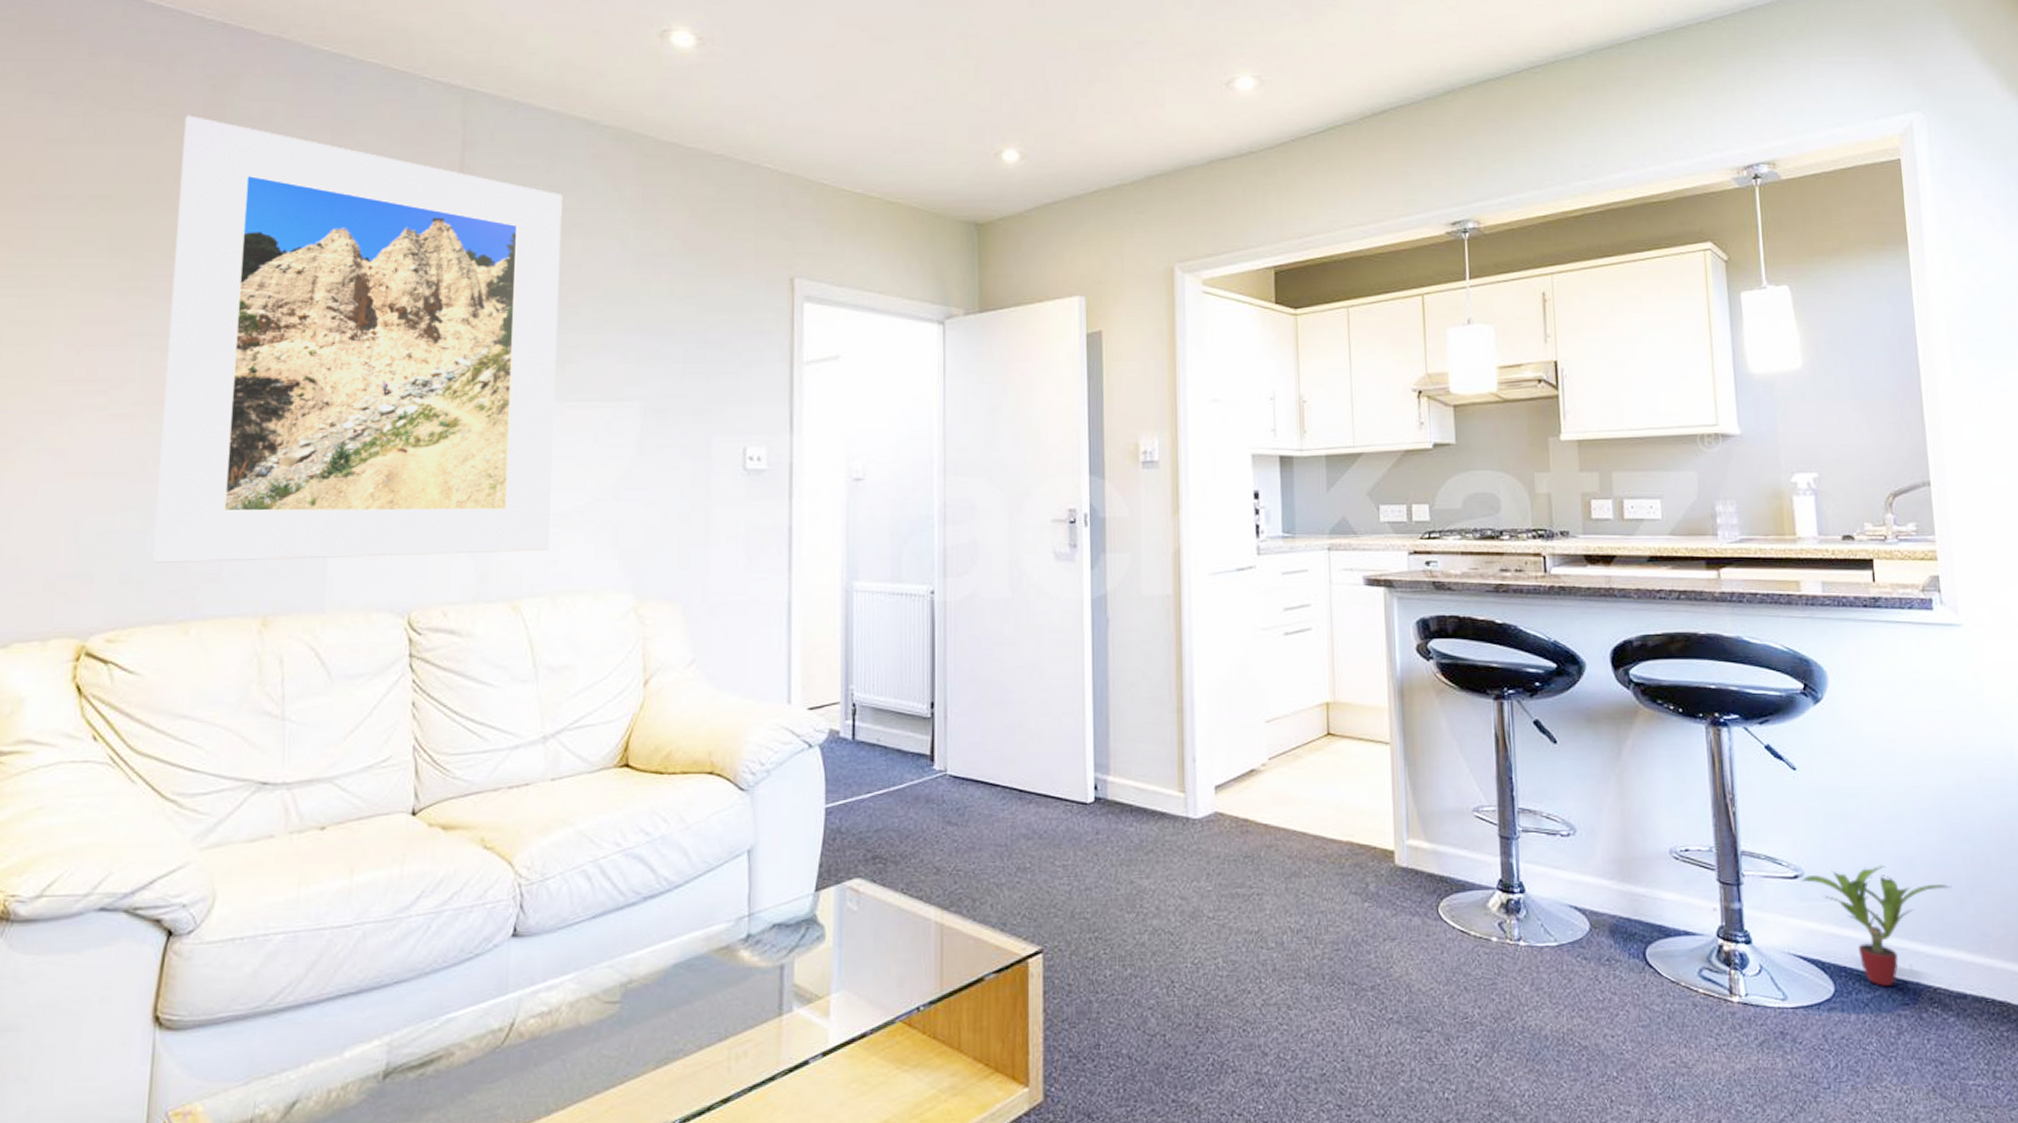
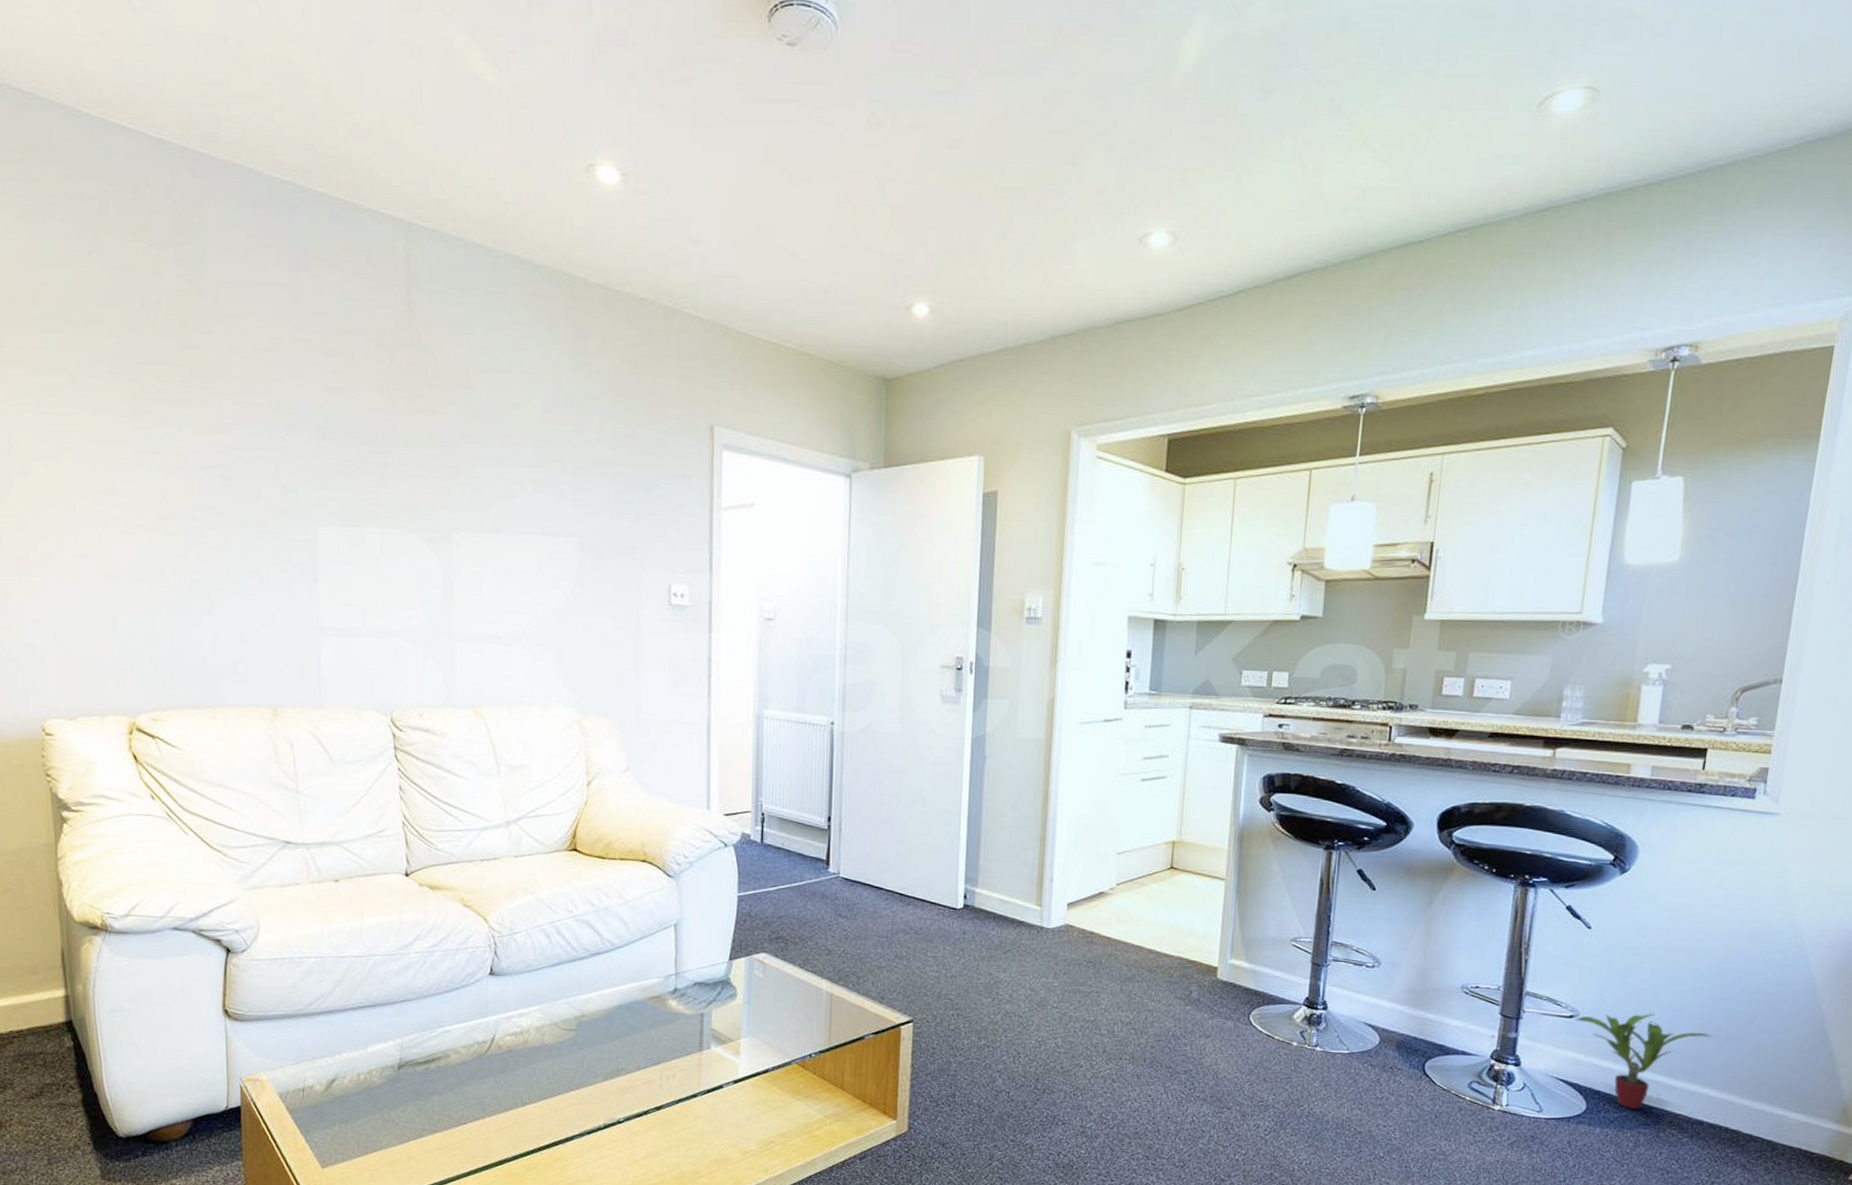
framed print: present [153,115,562,563] -> none [158,241,505,666]

